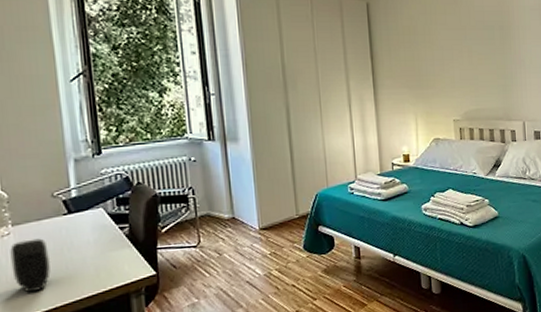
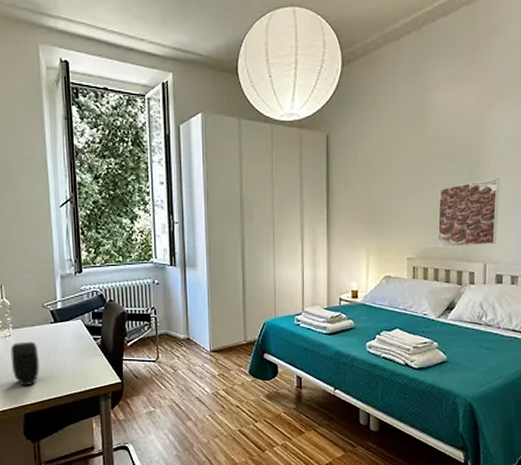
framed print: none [477,42,532,109] -> present [437,178,500,248]

